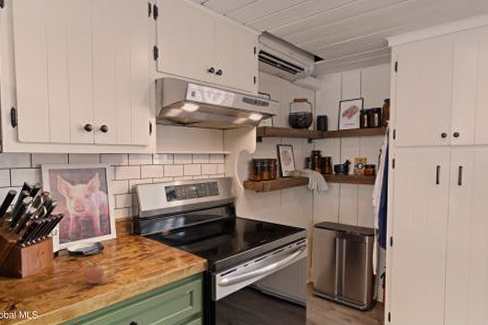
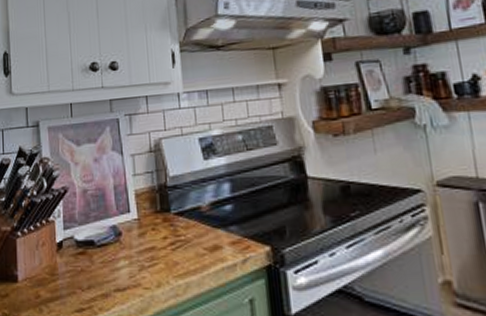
fruit: present [83,261,104,284] -> none [96,254,124,290]

